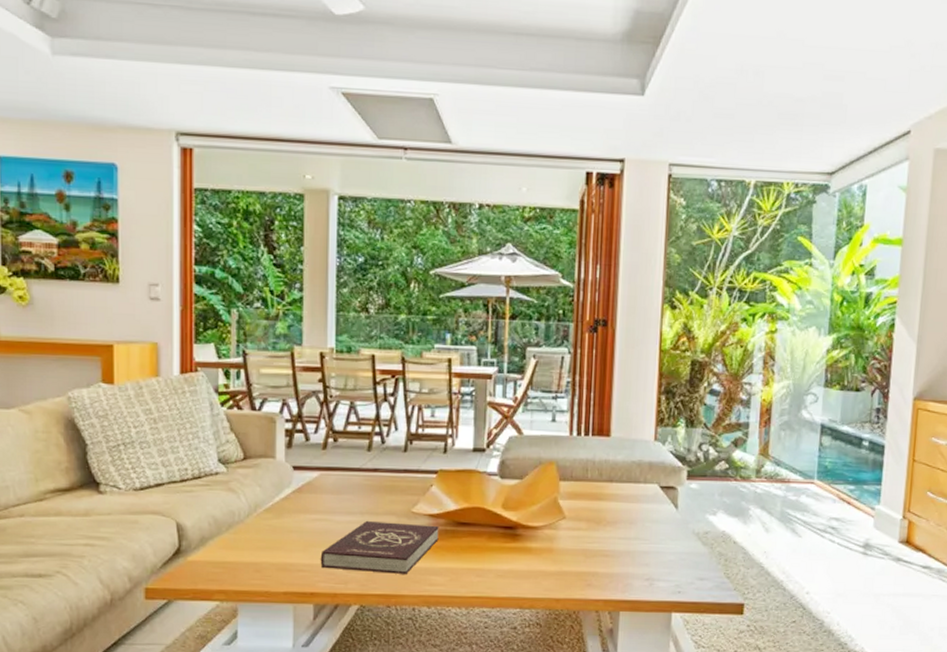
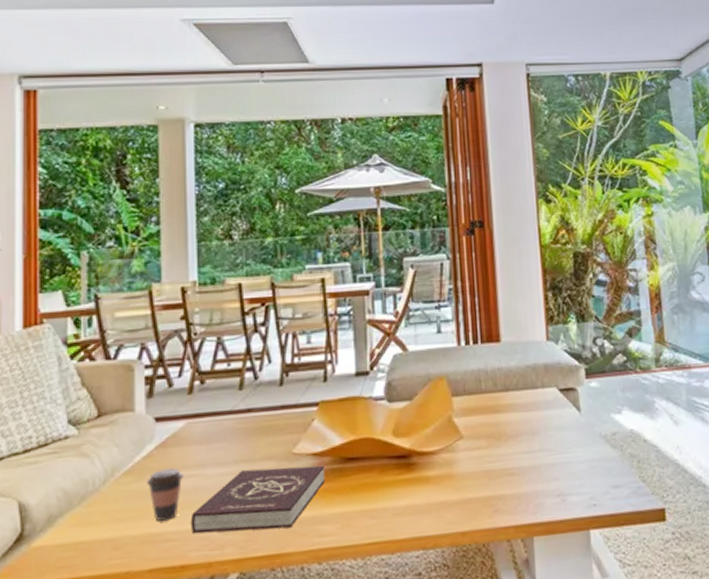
coffee cup: none [283,511,316,554] -> present [146,468,183,521]

